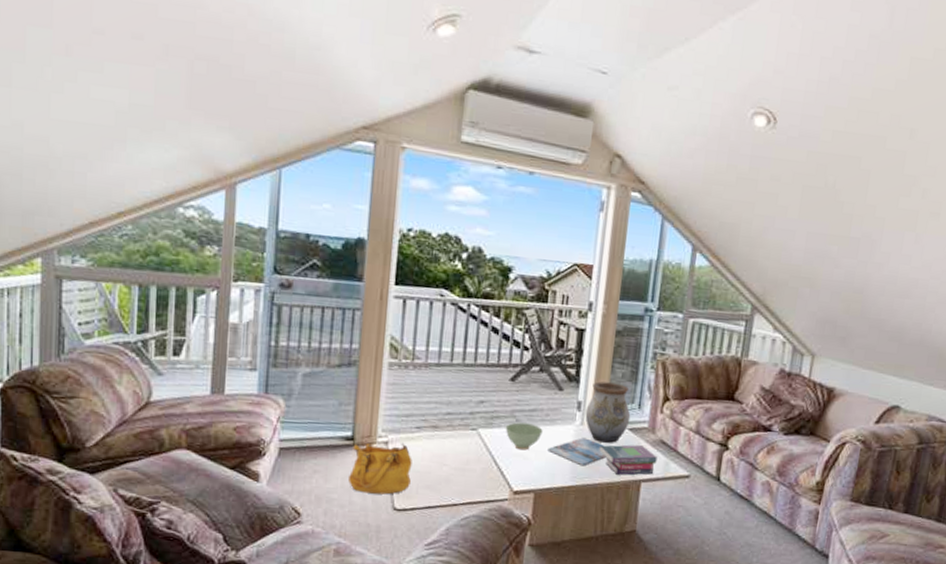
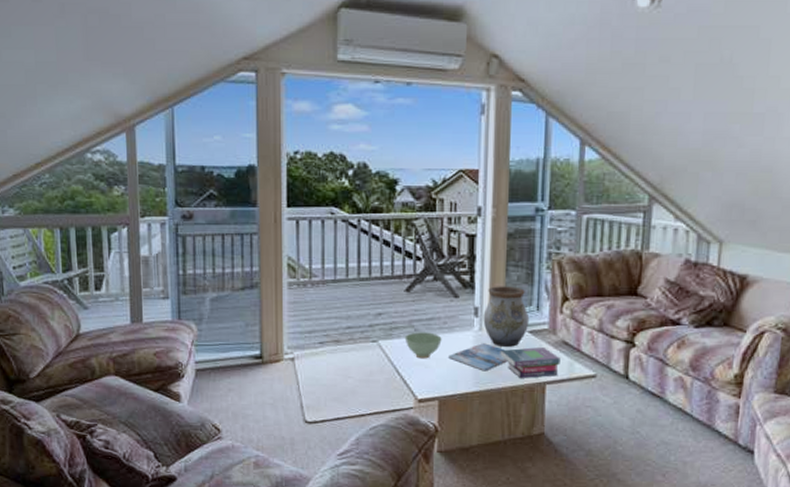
handbag: present [349,442,412,495] -> none [261,358,318,409]

